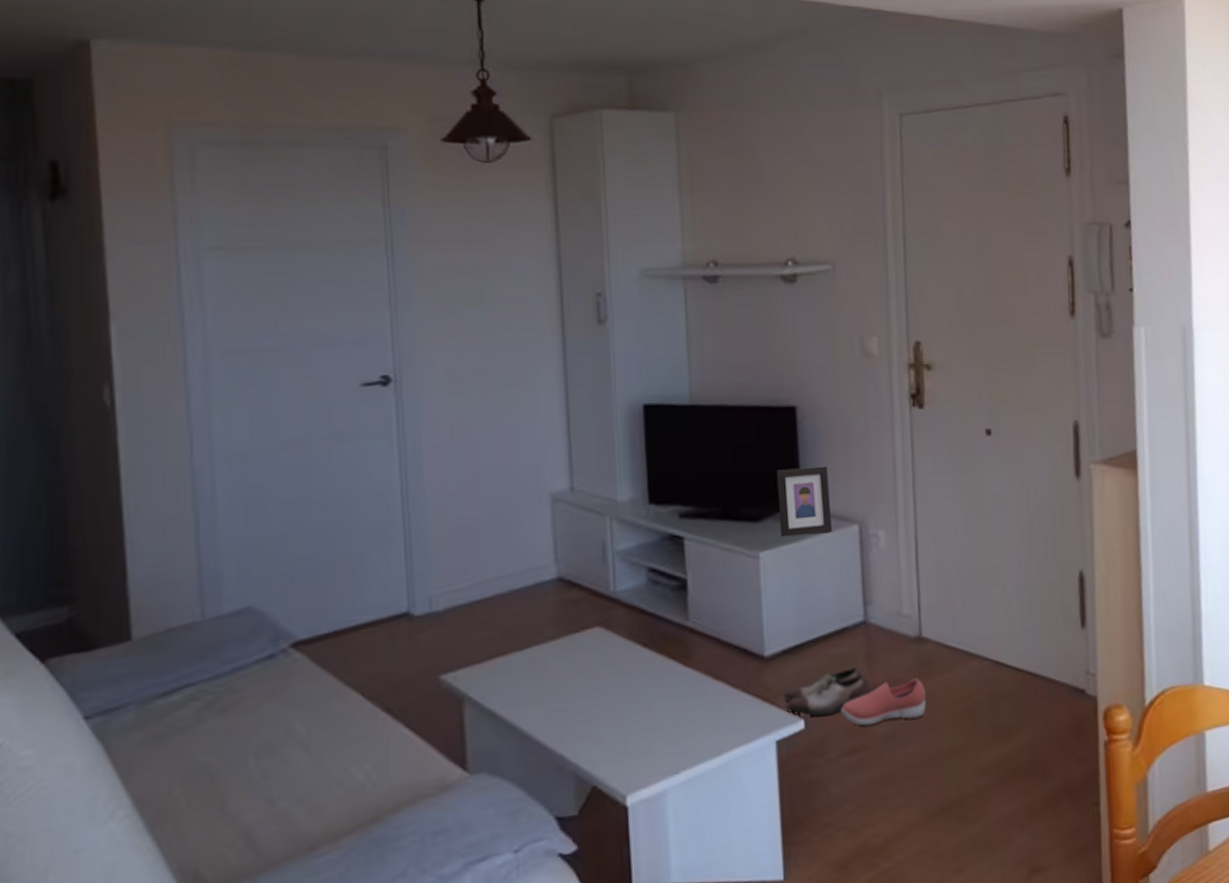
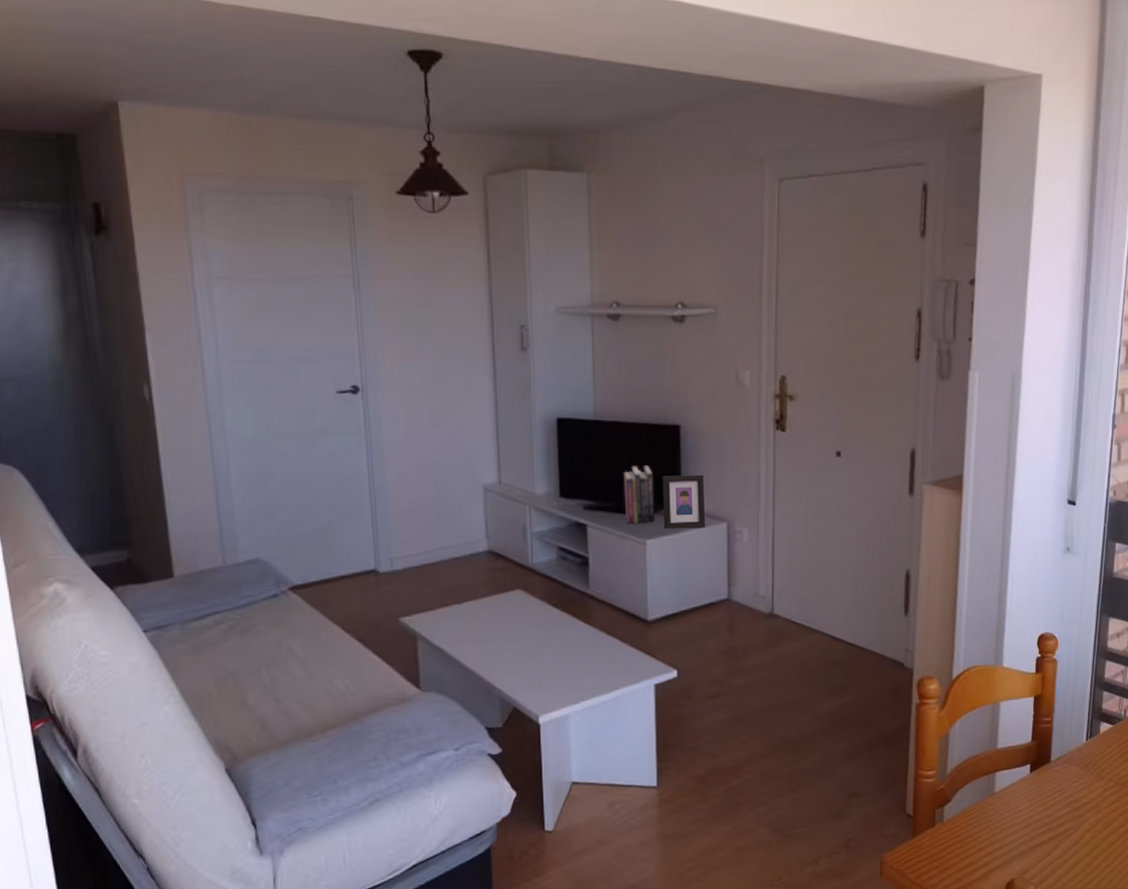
books: none [728,458,771,533] -> present [623,465,656,524]
shoe: present [783,667,871,717] -> none [661,633,730,669]
shoe: present [840,678,927,727] -> none [705,645,775,679]

